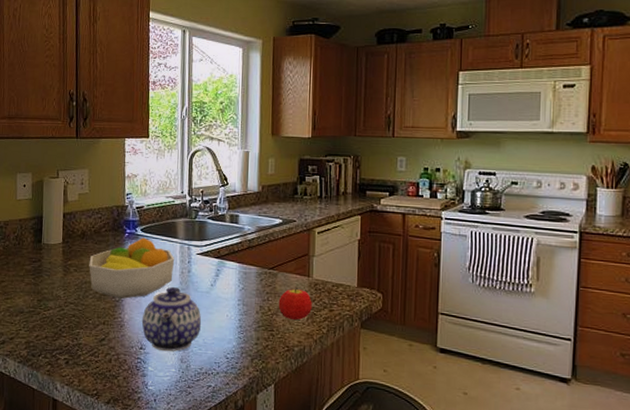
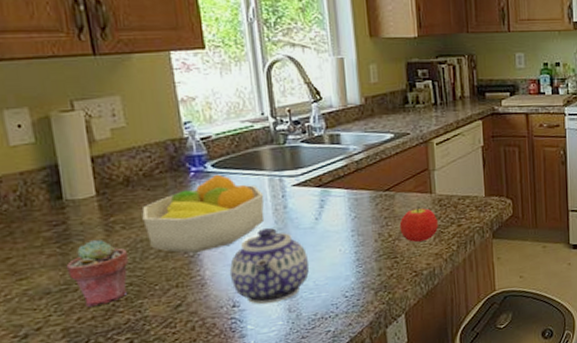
potted succulent: none [35,277,76,328] -> present [66,240,129,307]

